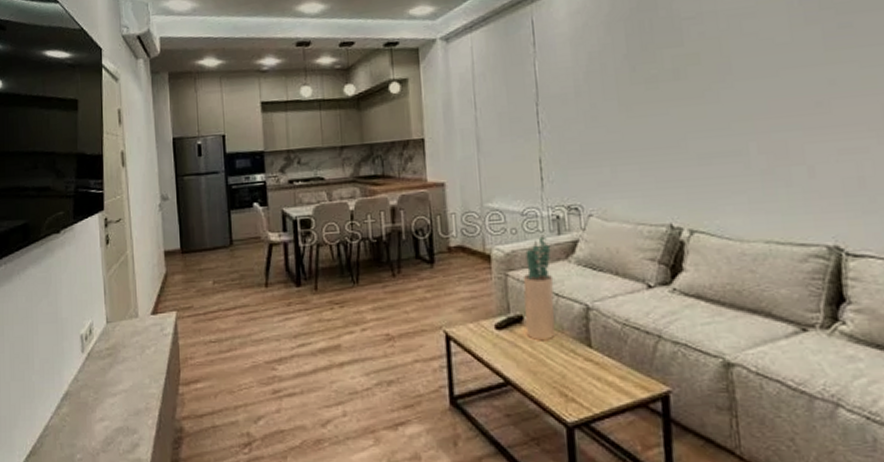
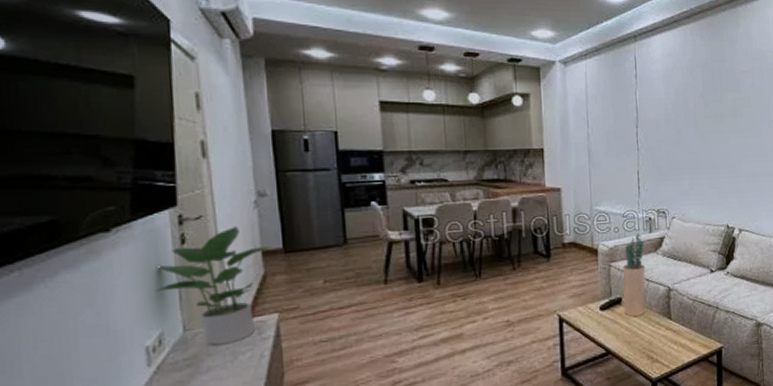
potted plant: none [88,228,172,338] -> present [156,226,272,346]

